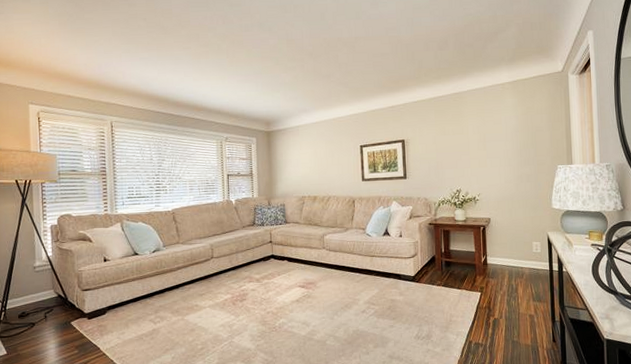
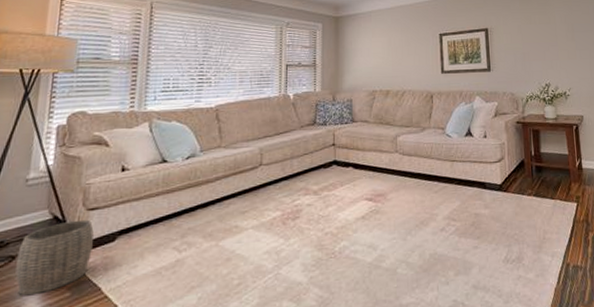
woven basket: none [36,297,90,352] -> present [15,219,94,296]

